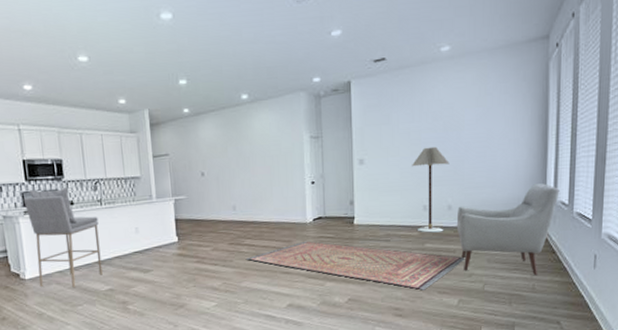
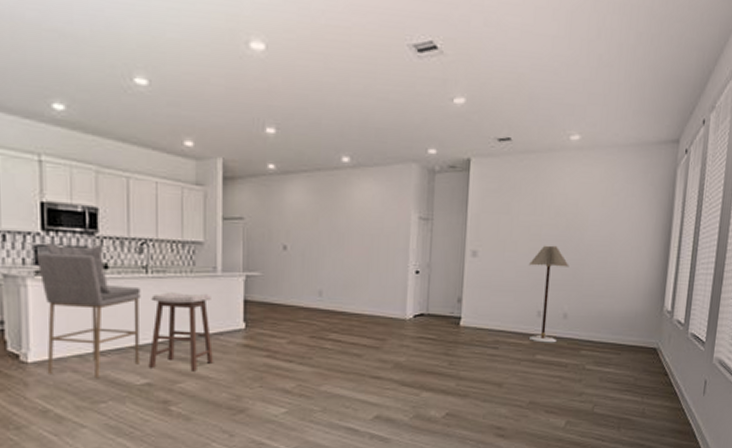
bar stool: none [106,216,157,278] -> present [148,292,214,371]
area rug: present [245,241,465,290] -> none [328,341,577,408]
chair: present [456,183,560,276] -> none [570,298,677,399]

